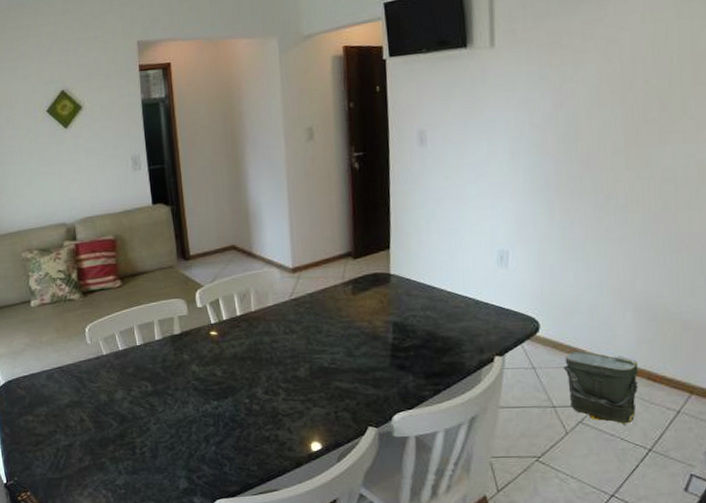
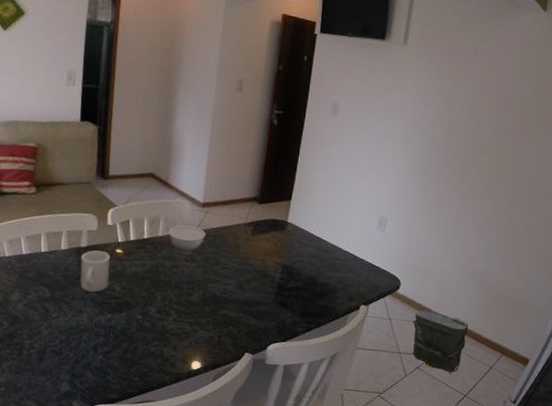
cup: none [176,336,210,381] -> present [79,250,110,292]
bowl: none [262,295,301,327] -> present [169,225,205,255]

